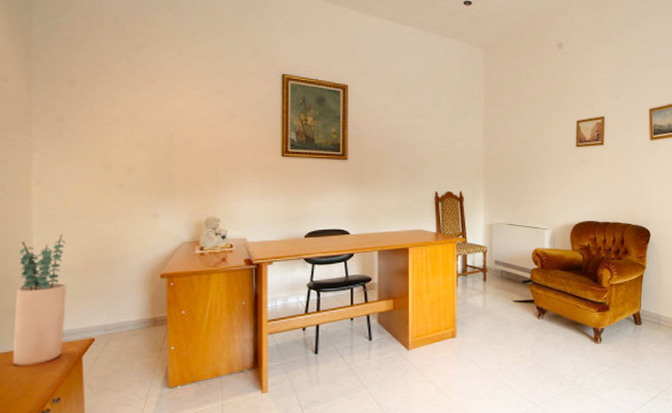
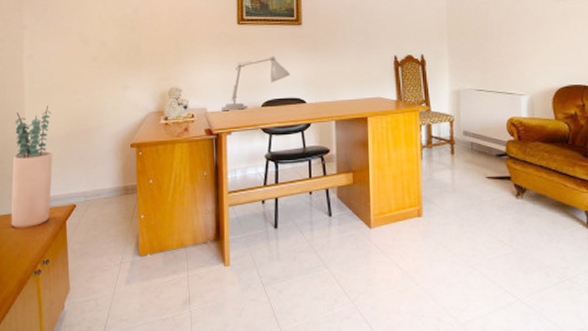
desk lamp: none [261,188,335,242] -> present [220,55,291,111]

